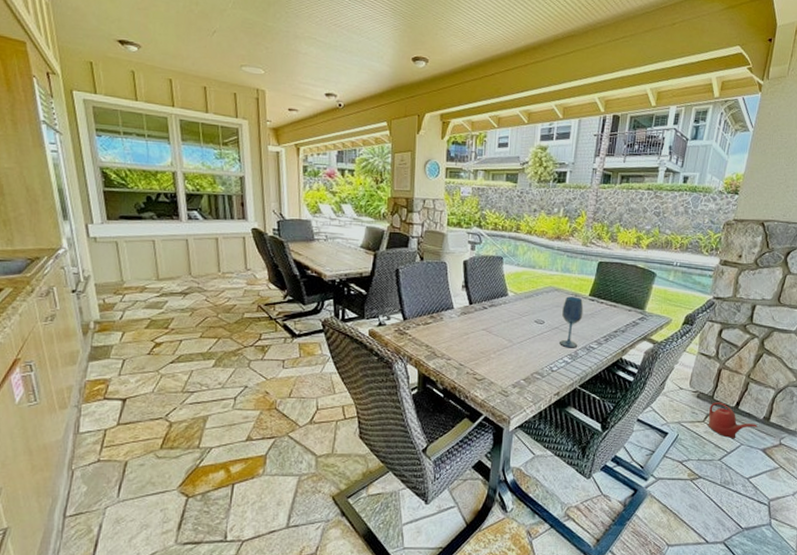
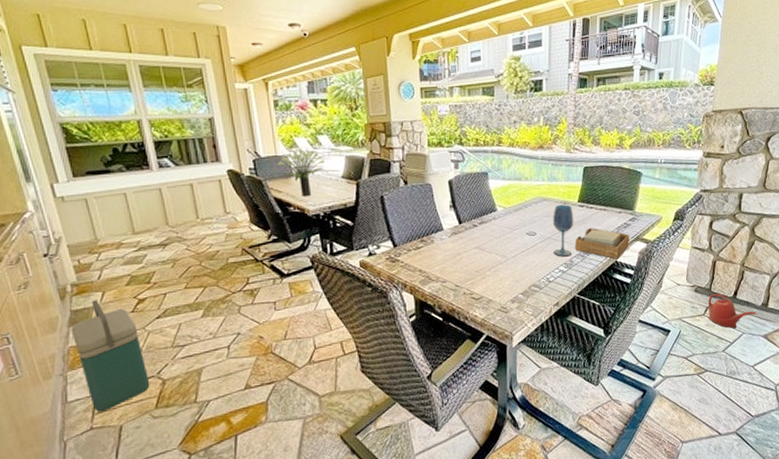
cooler: none [89,339,158,446] -> present [71,300,150,412]
flower arrangement: none [301,215,346,261] -> present [278,149,325,196]
napkin holder: none [581,322,637,356] -> present [574,227,630,260]

